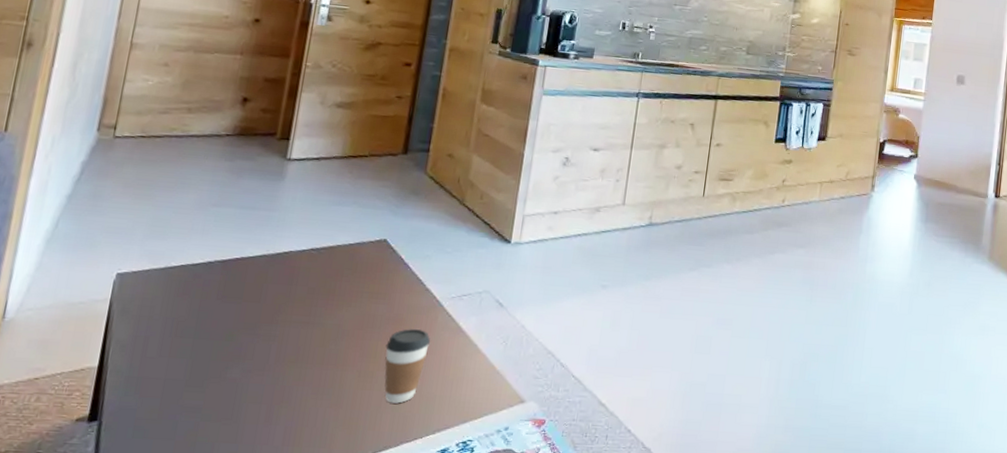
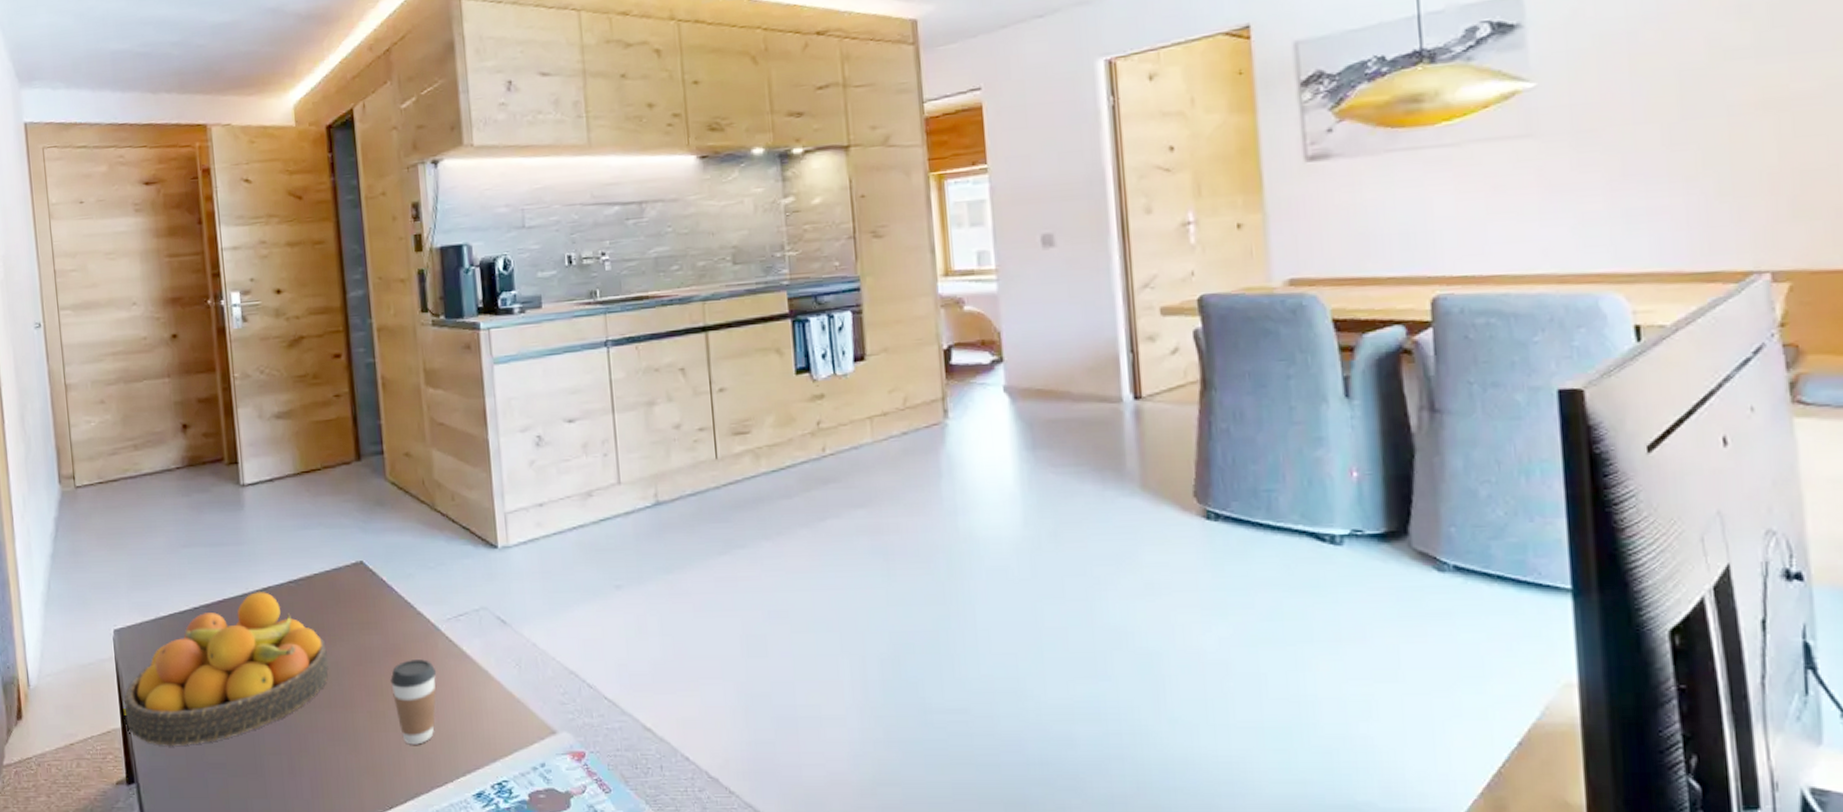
fruit bowl: none [105,254,333,389] -> present [124,591,328,747]

